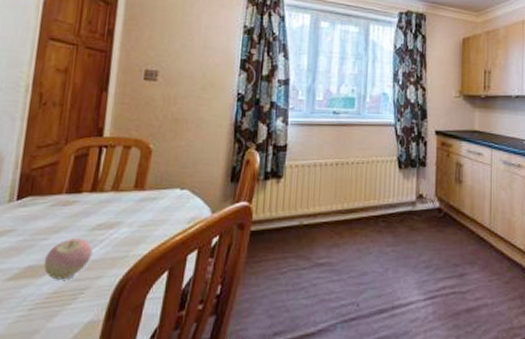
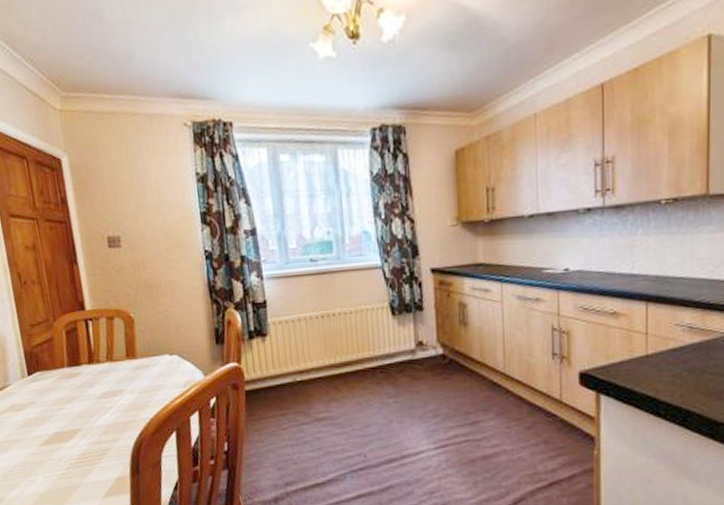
apple: present [43,239,93,280] -> none [66,407,106,443]

